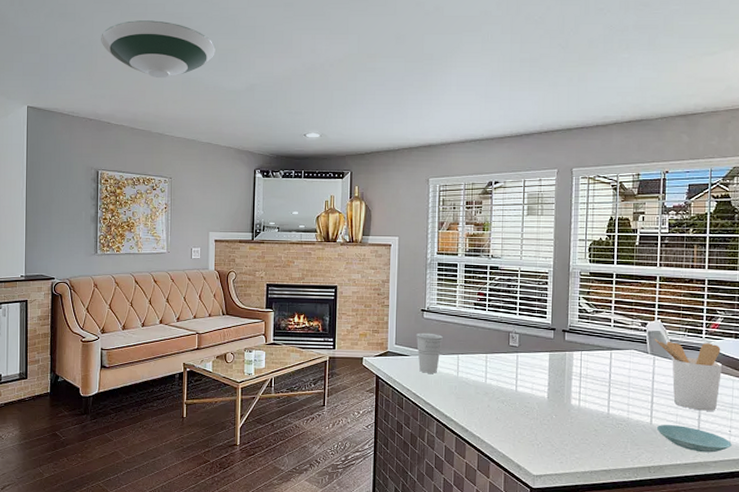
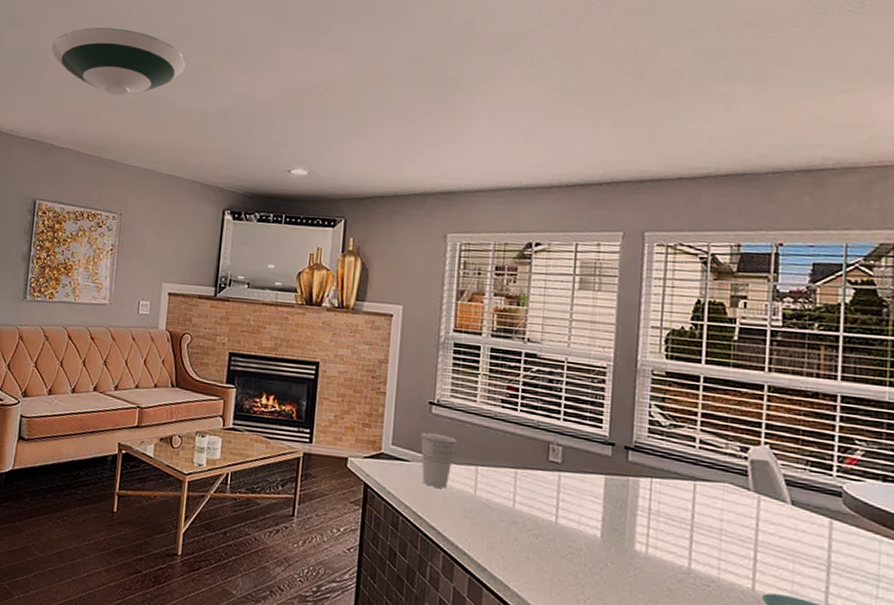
utensil holder: present [654,338,723,411] -> none [759,470,864,583]

